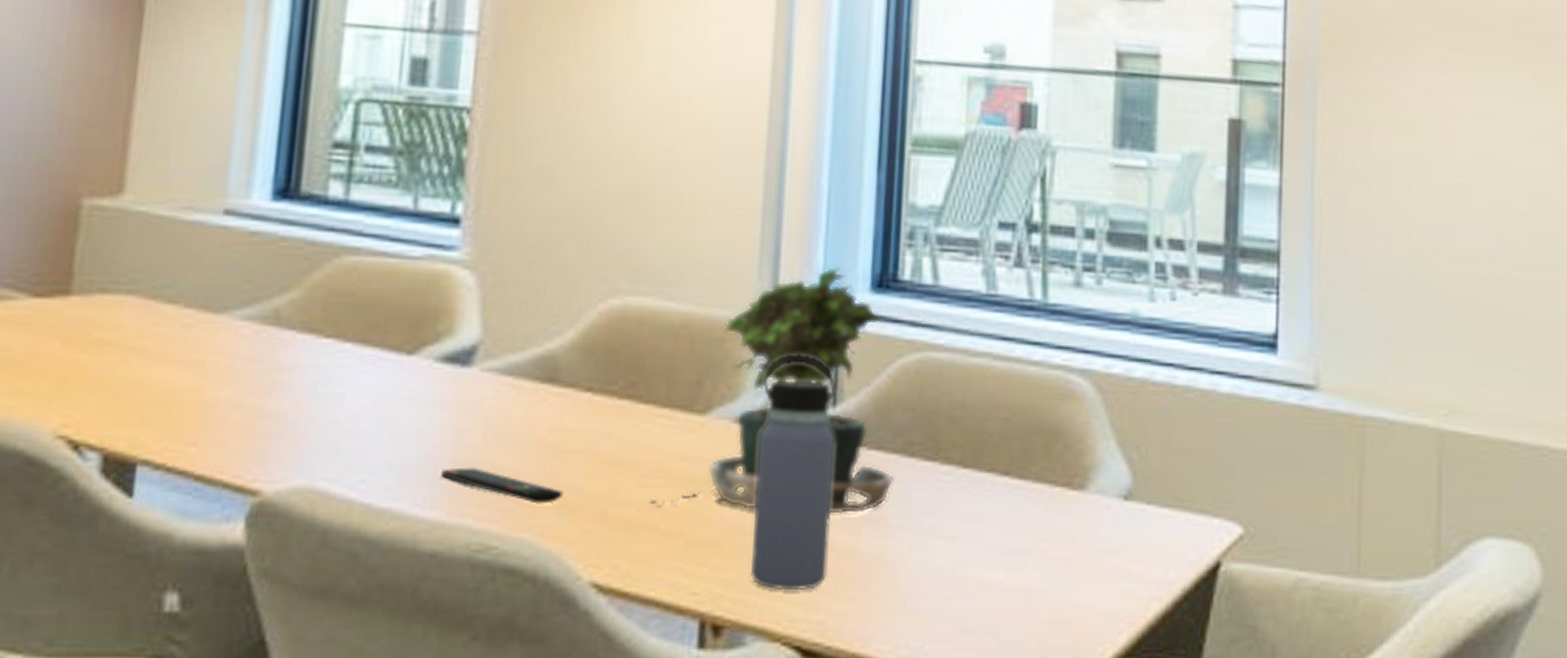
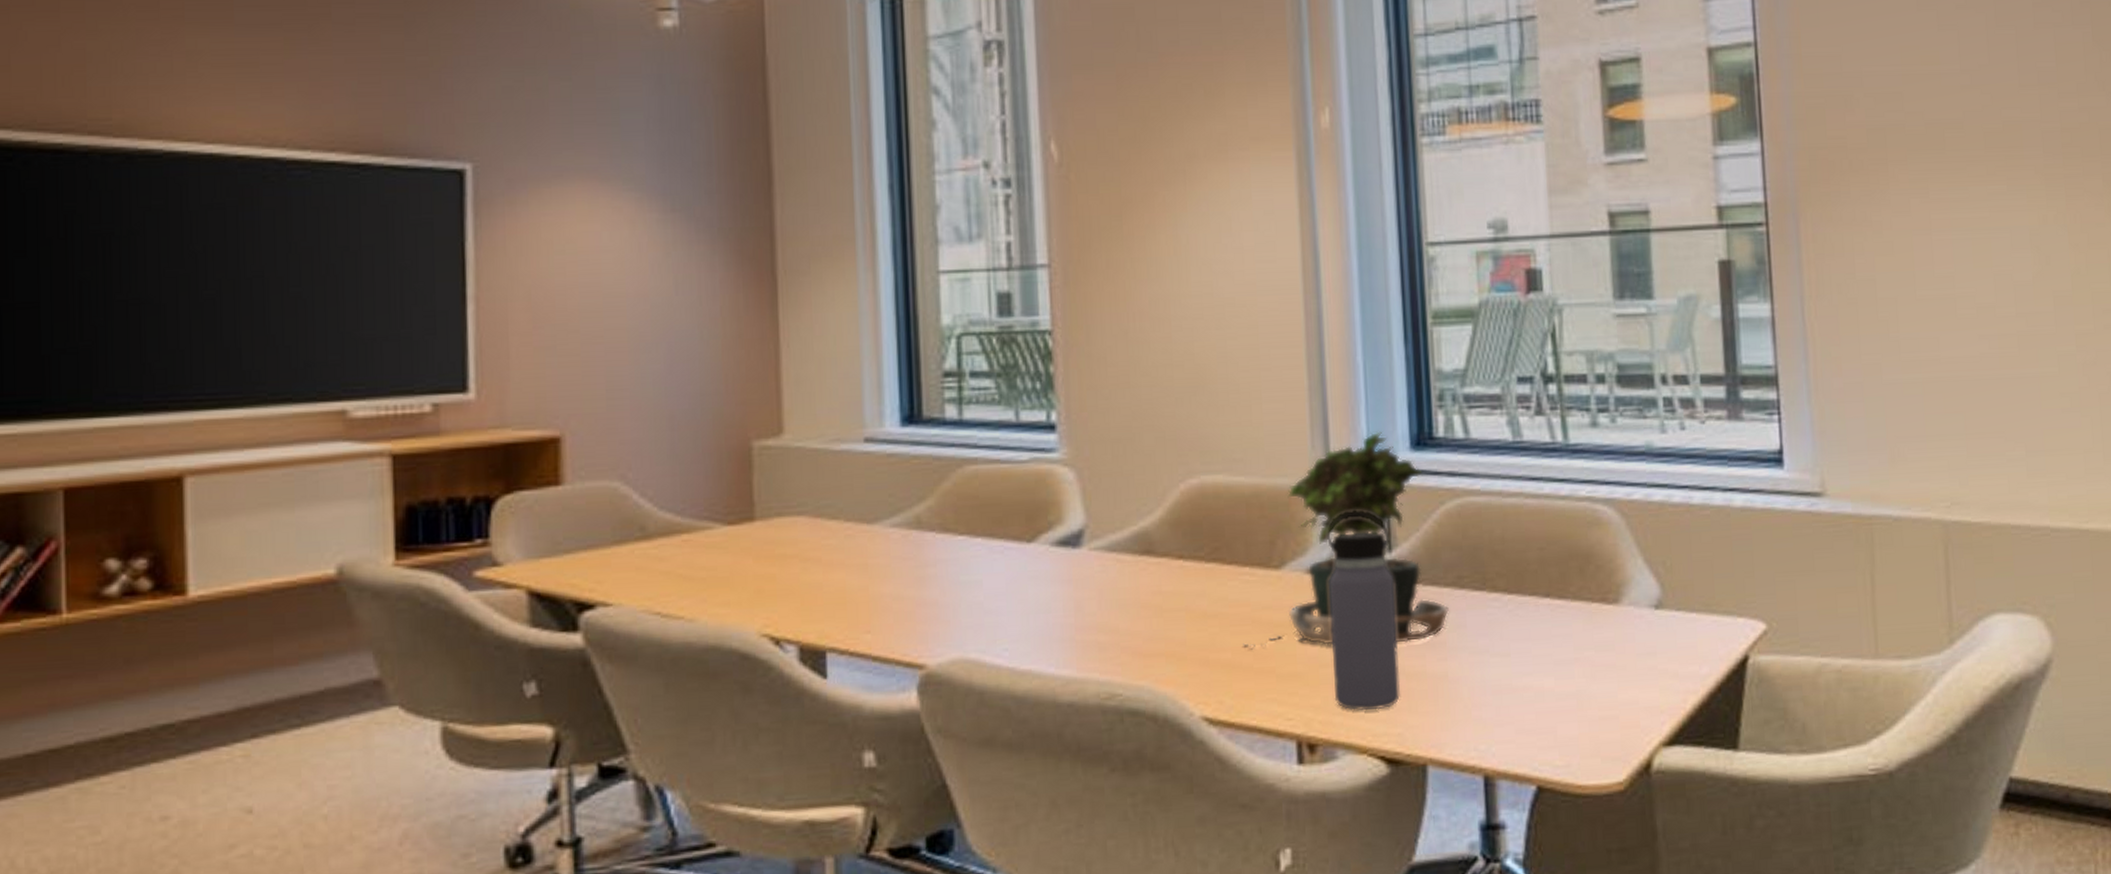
remote control: present [441,467,564,504] -> none [1068,630,1170,657]

